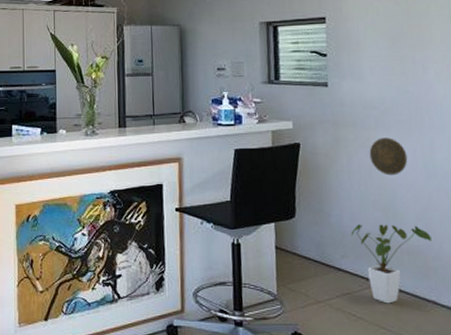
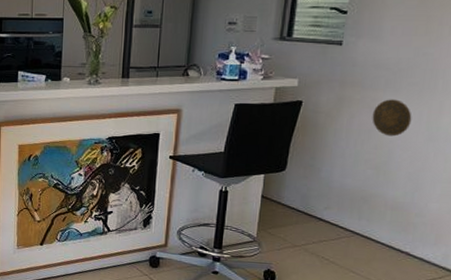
house plant: present [351,224,432,304] -> none [338,180,419,252]

